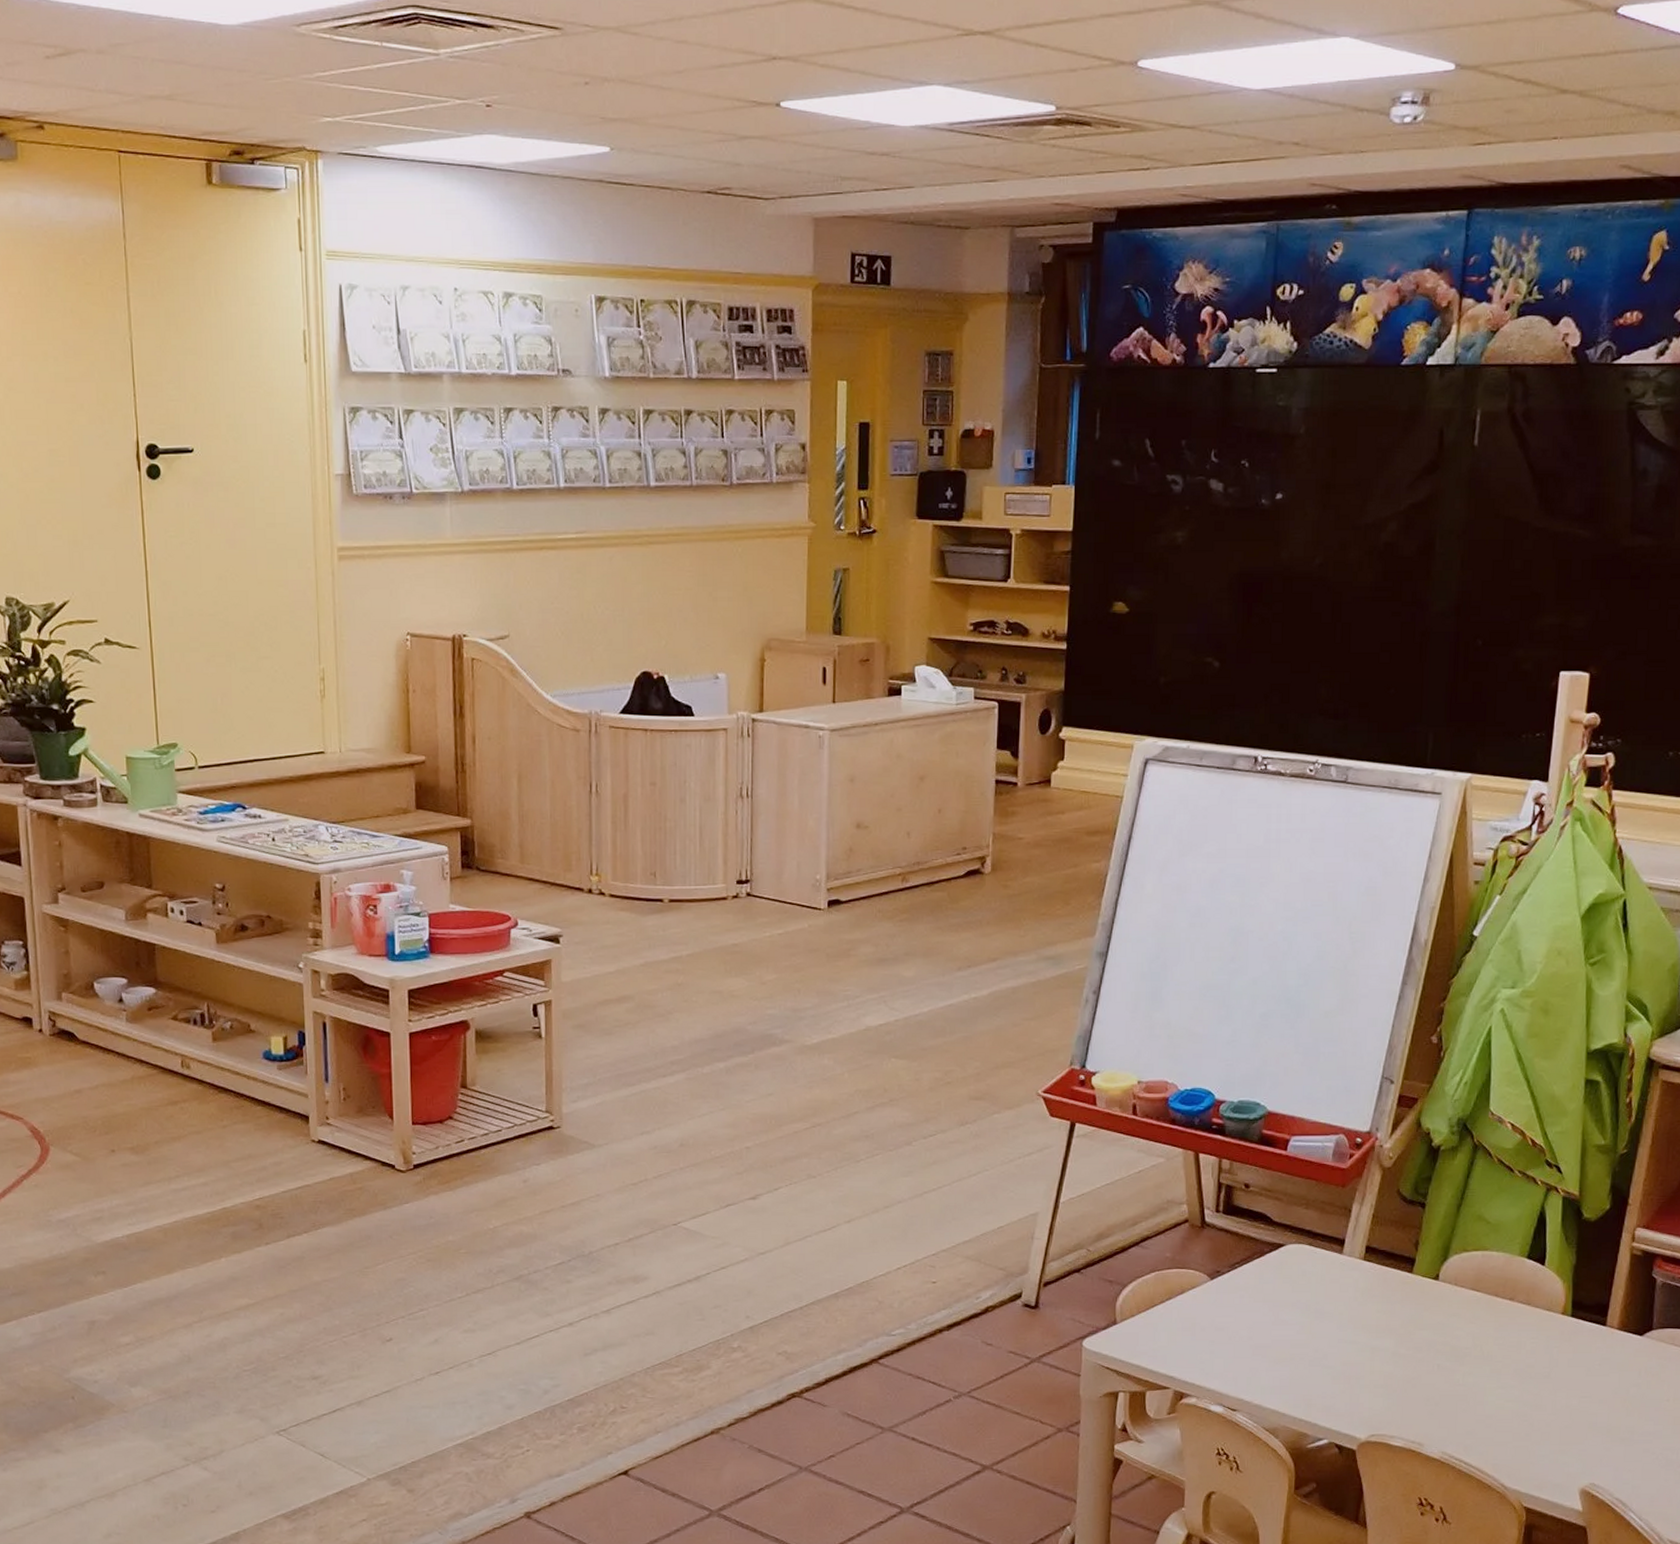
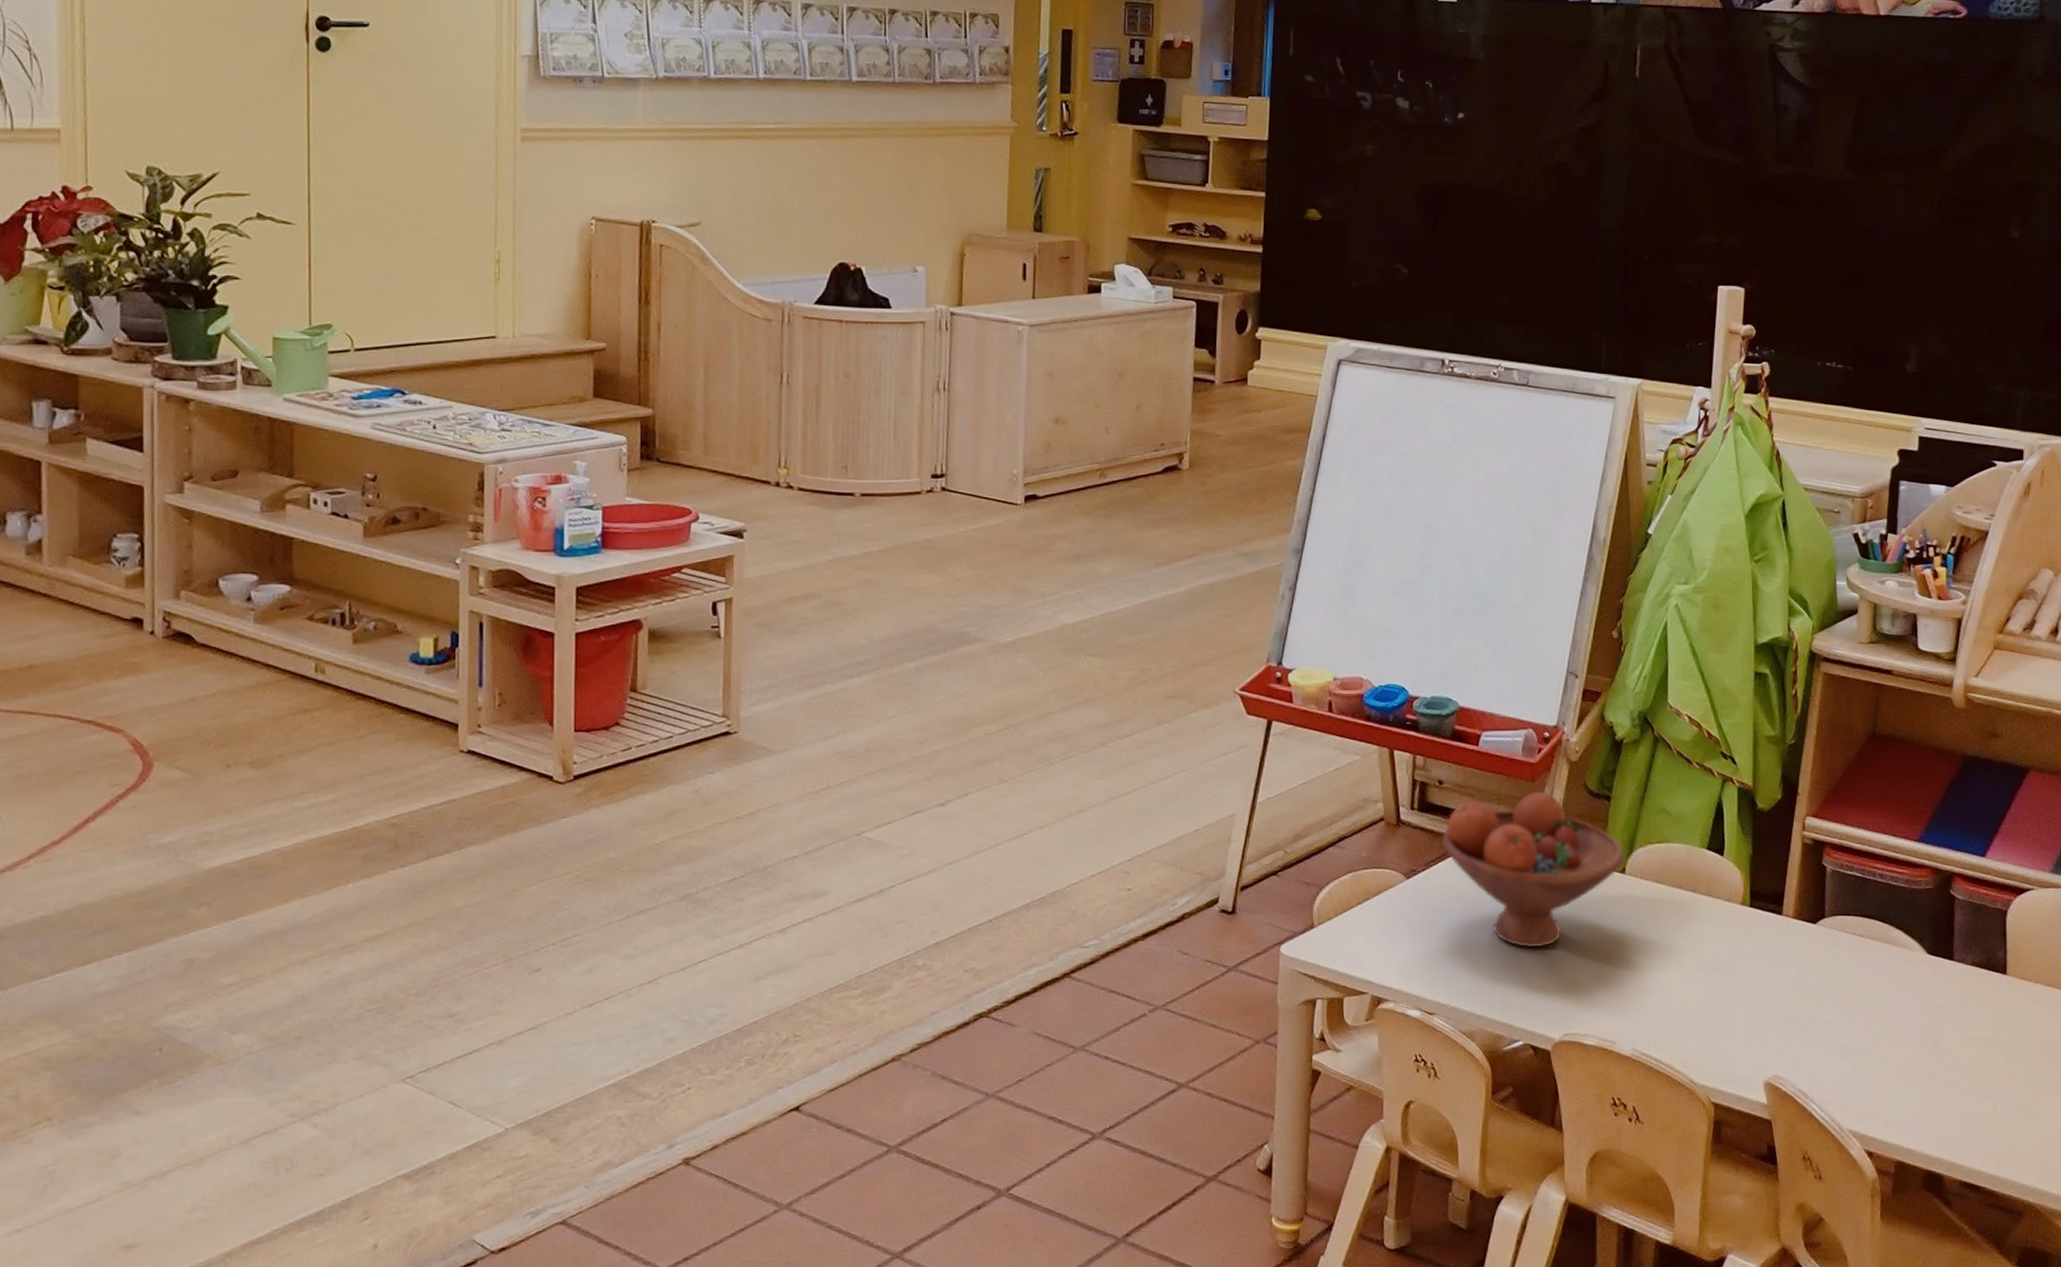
fruit bowl: none [1247,1196,1439,1350] -> present [1441,791,1625,948]

